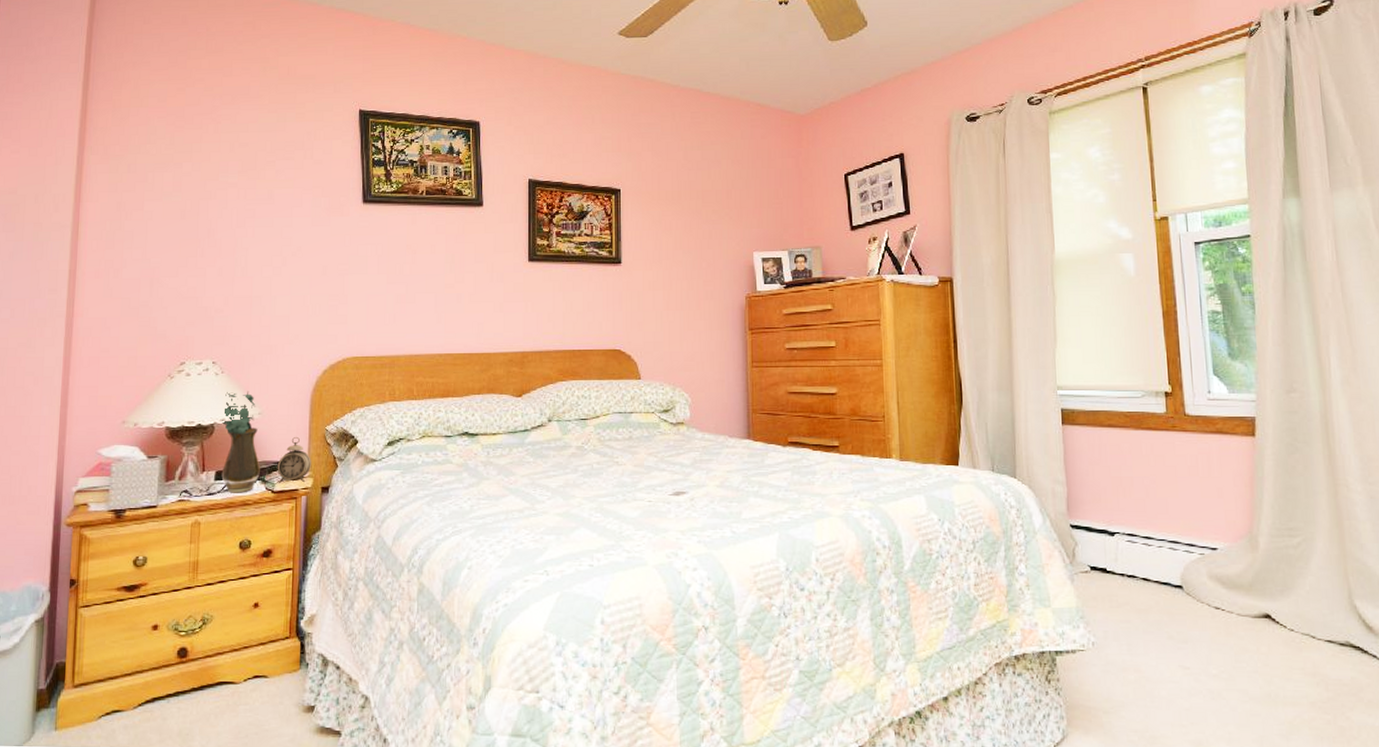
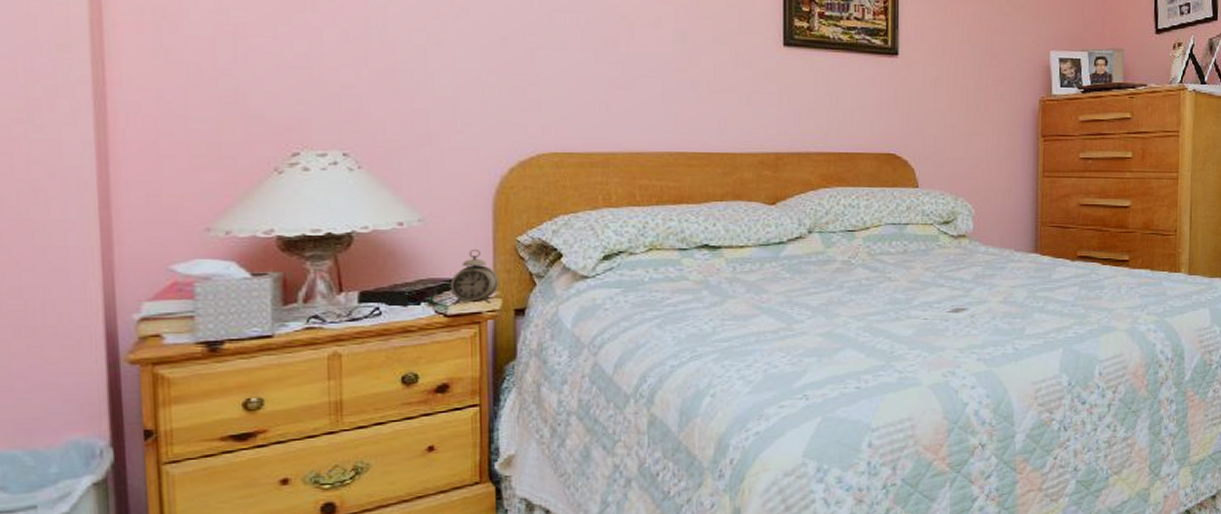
vase: present [221,391,260,493] -> none [364,192,426,318]

